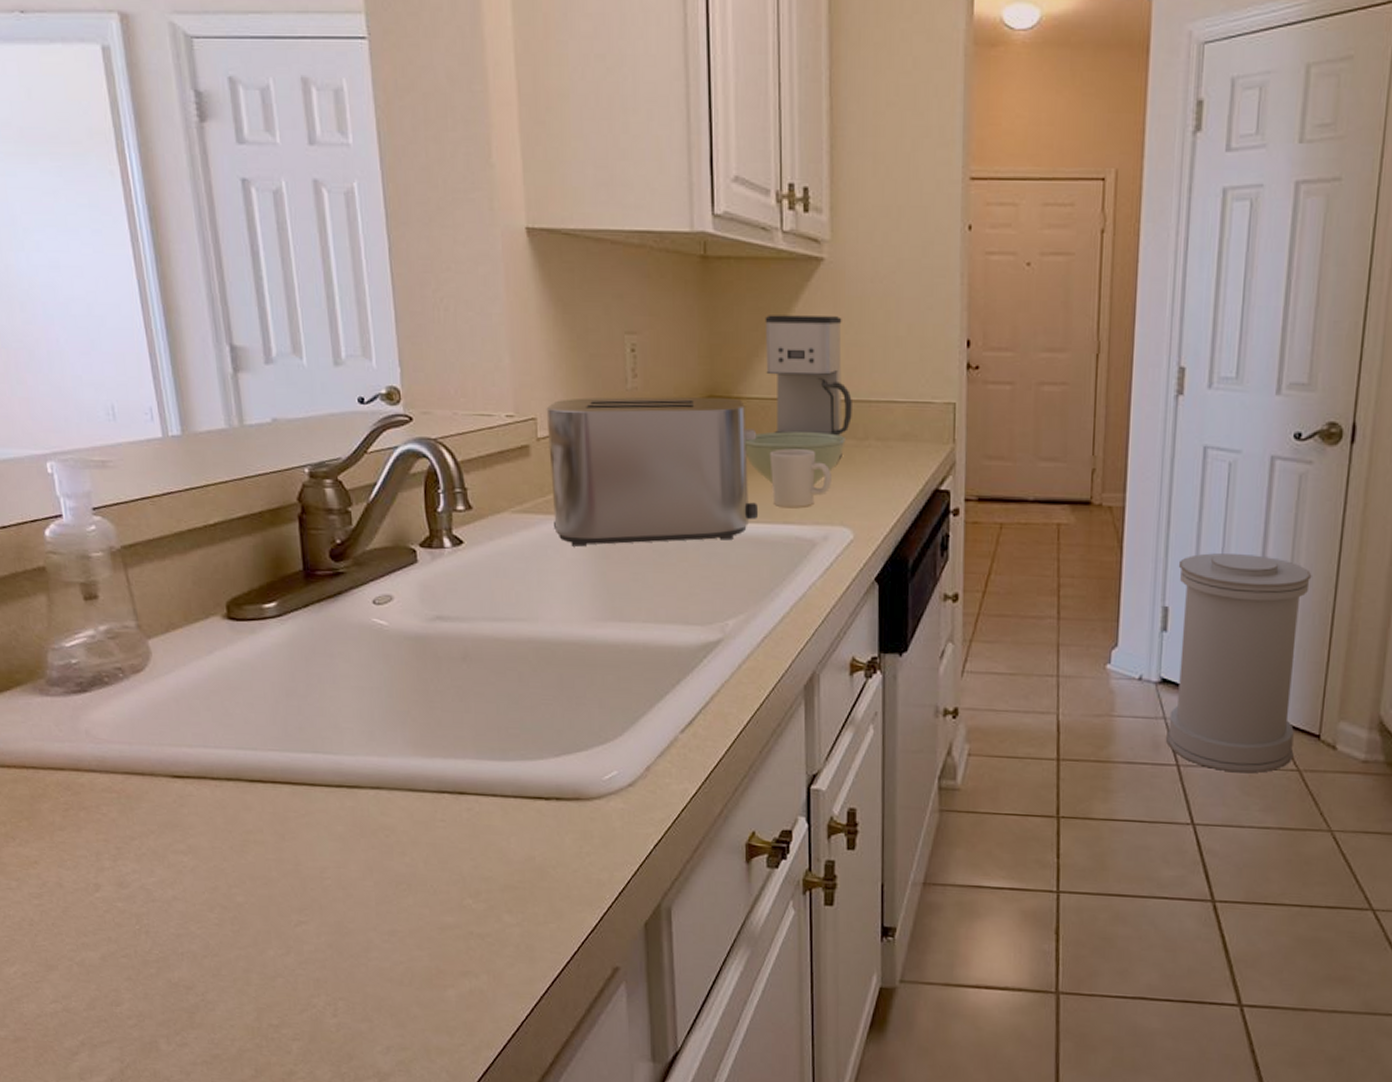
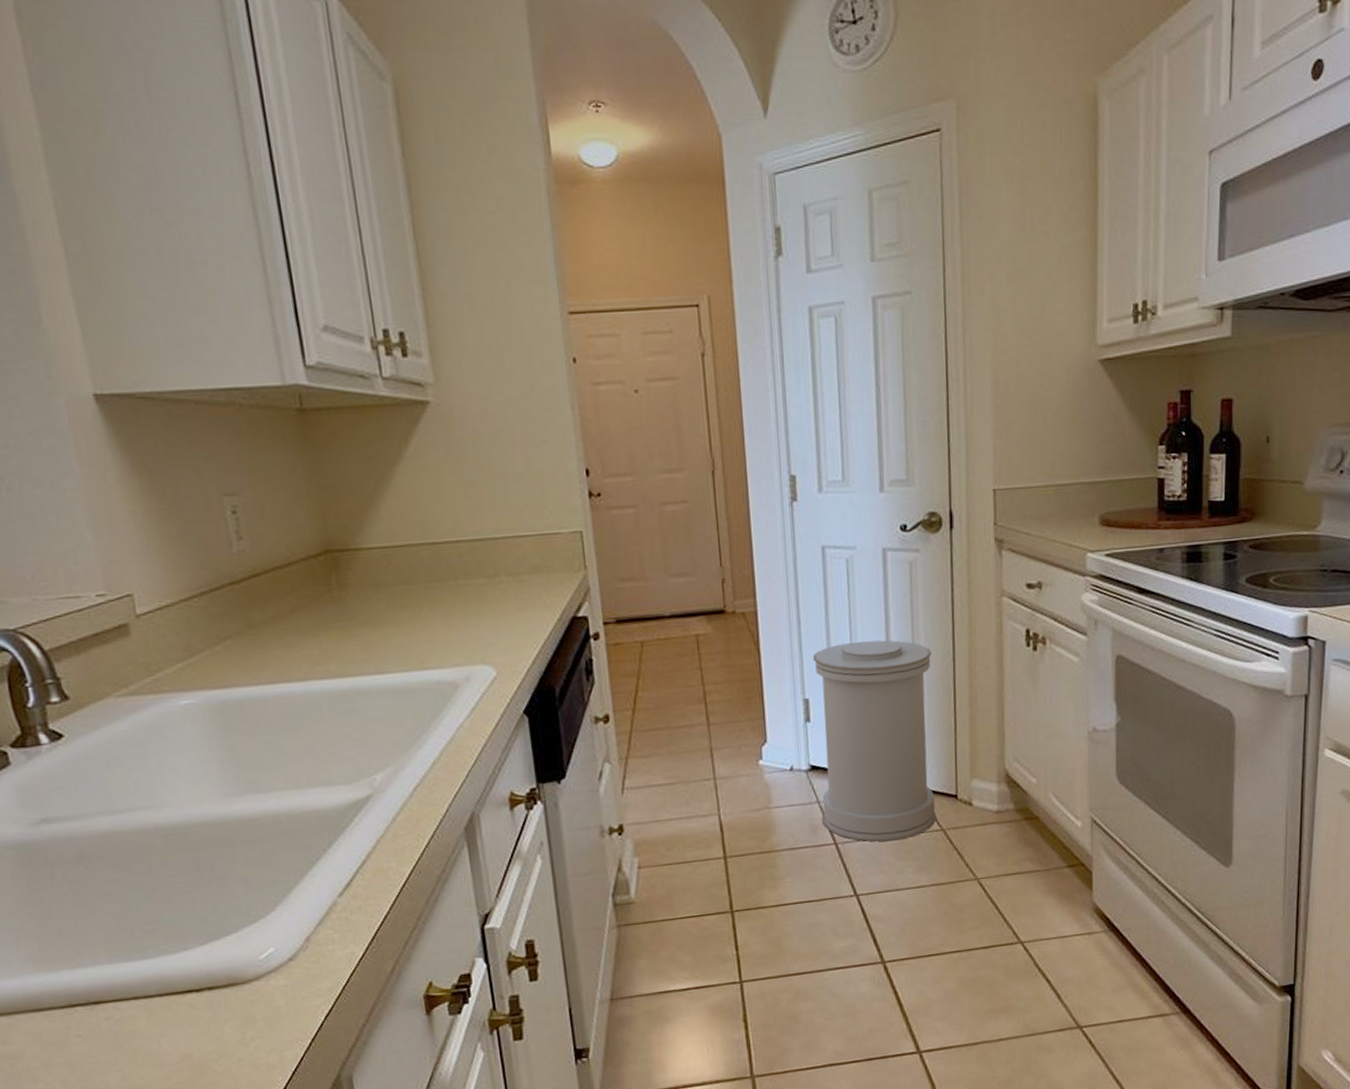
toaster: present [546,396,757,547] -> none [142,550,394,723]
bowl: present [745,431,846,486] -> none [370,574,476,631]
coffee maker: present [765,315,852,464] -> none [375,458,479,604]
mug: present [769,448,832,509] -> none [397,592,467,655]

